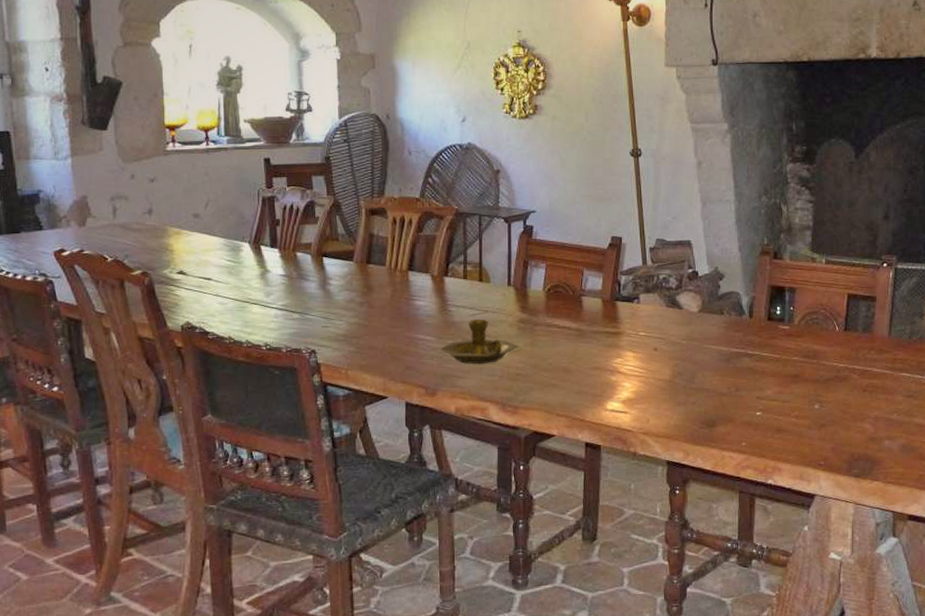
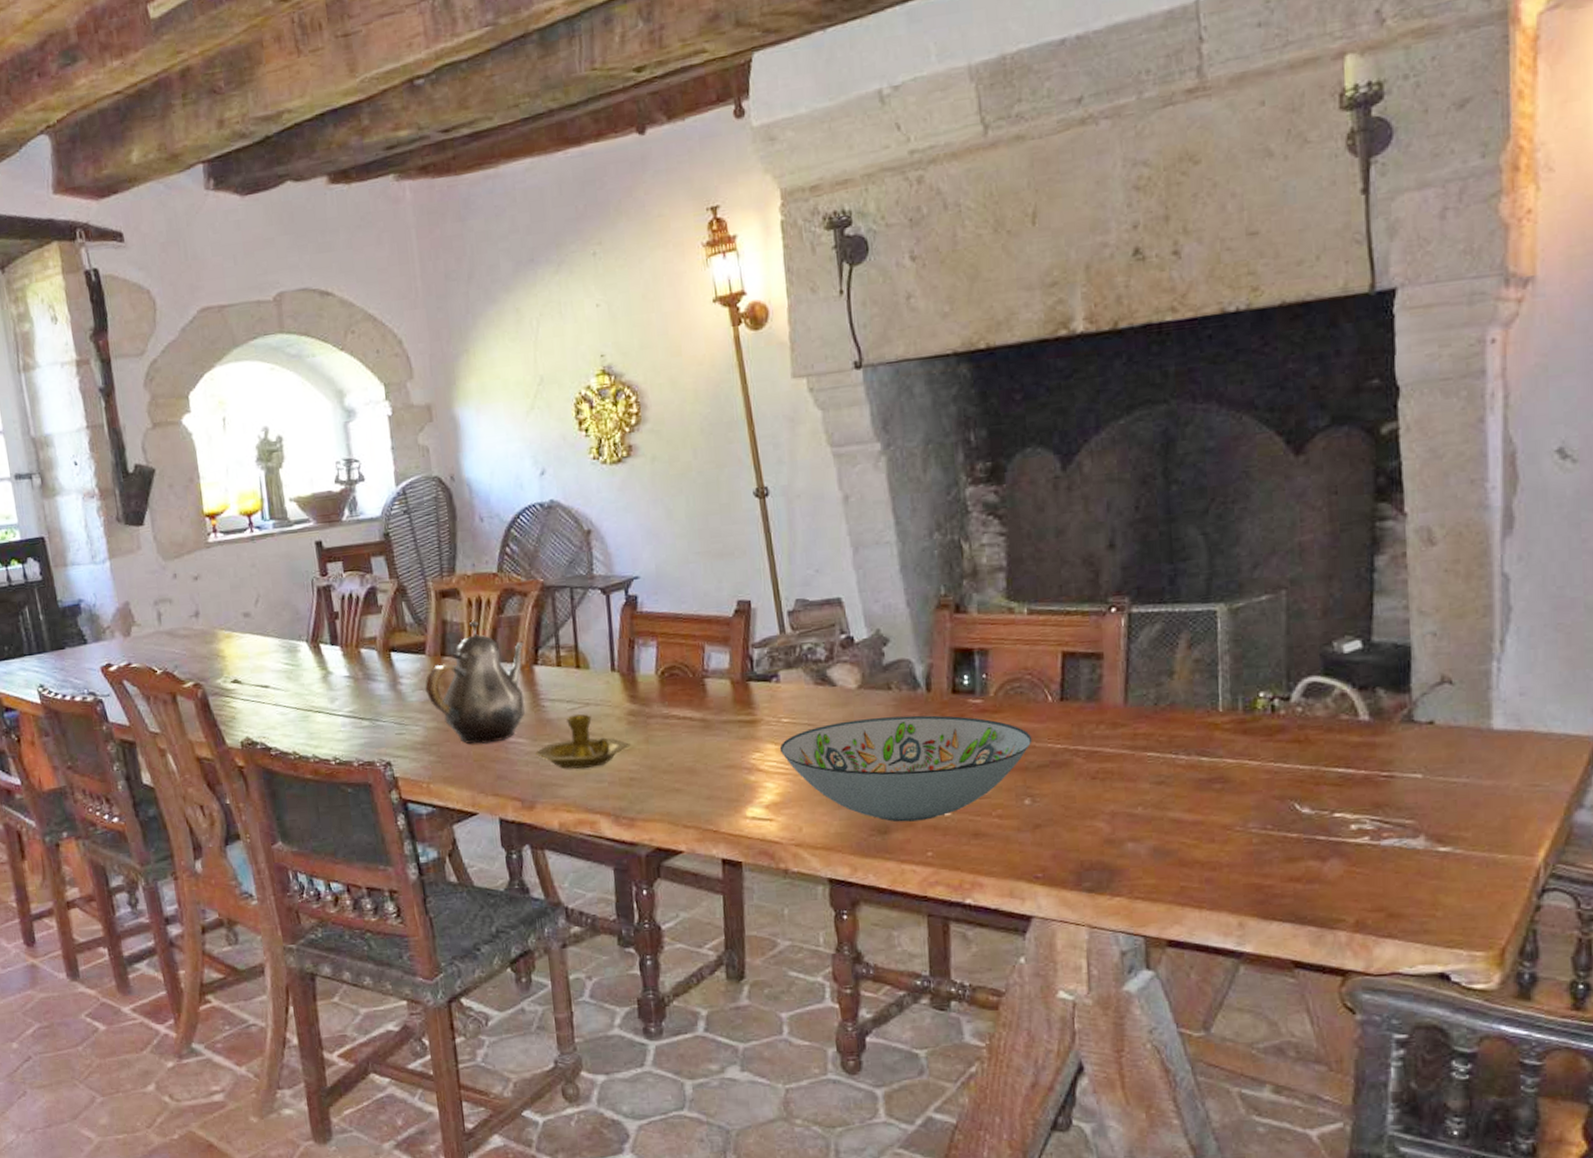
teapot: none [350,235,438,339] -> present [425,619,525,744]
decorative bowl: none [636,335,823,418] -> present [779,715,1033,822]

